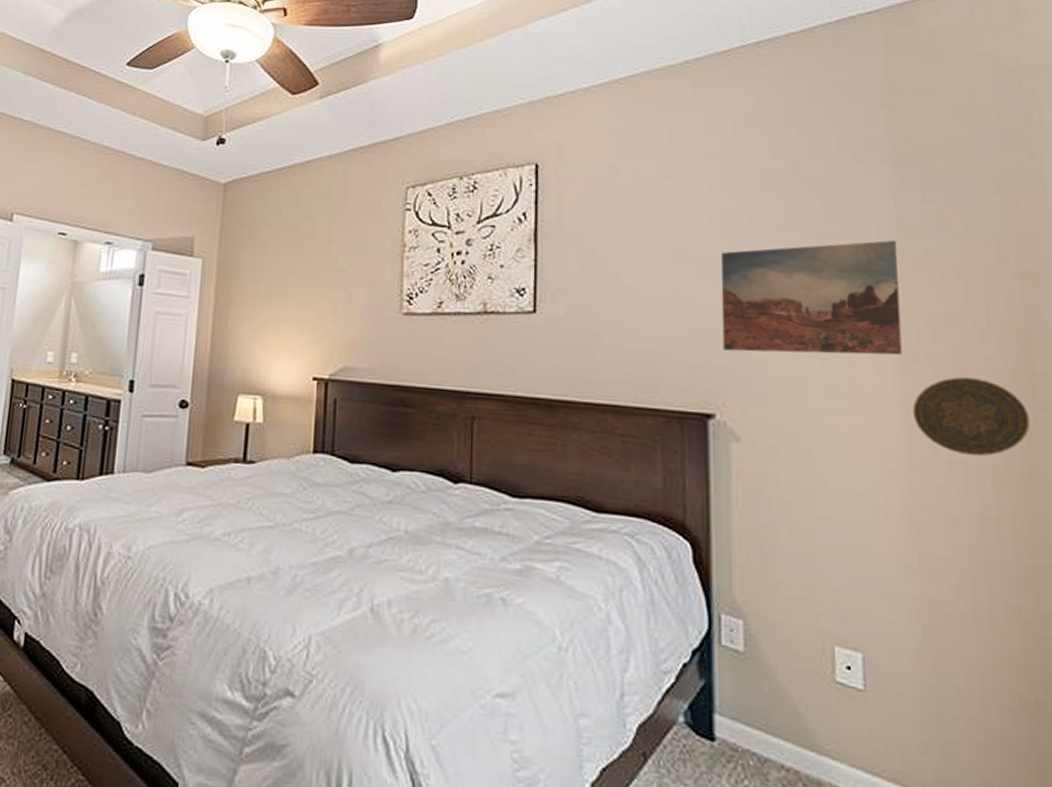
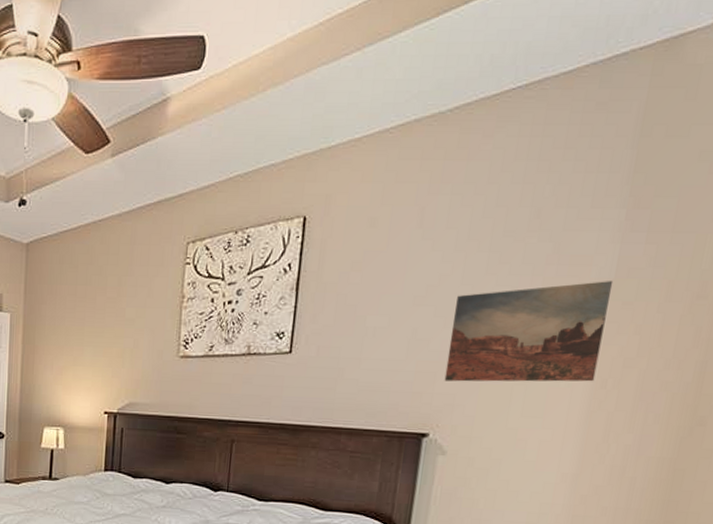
decorative plate: present [913,377,1030,457] -> none [590,399,687,462]

